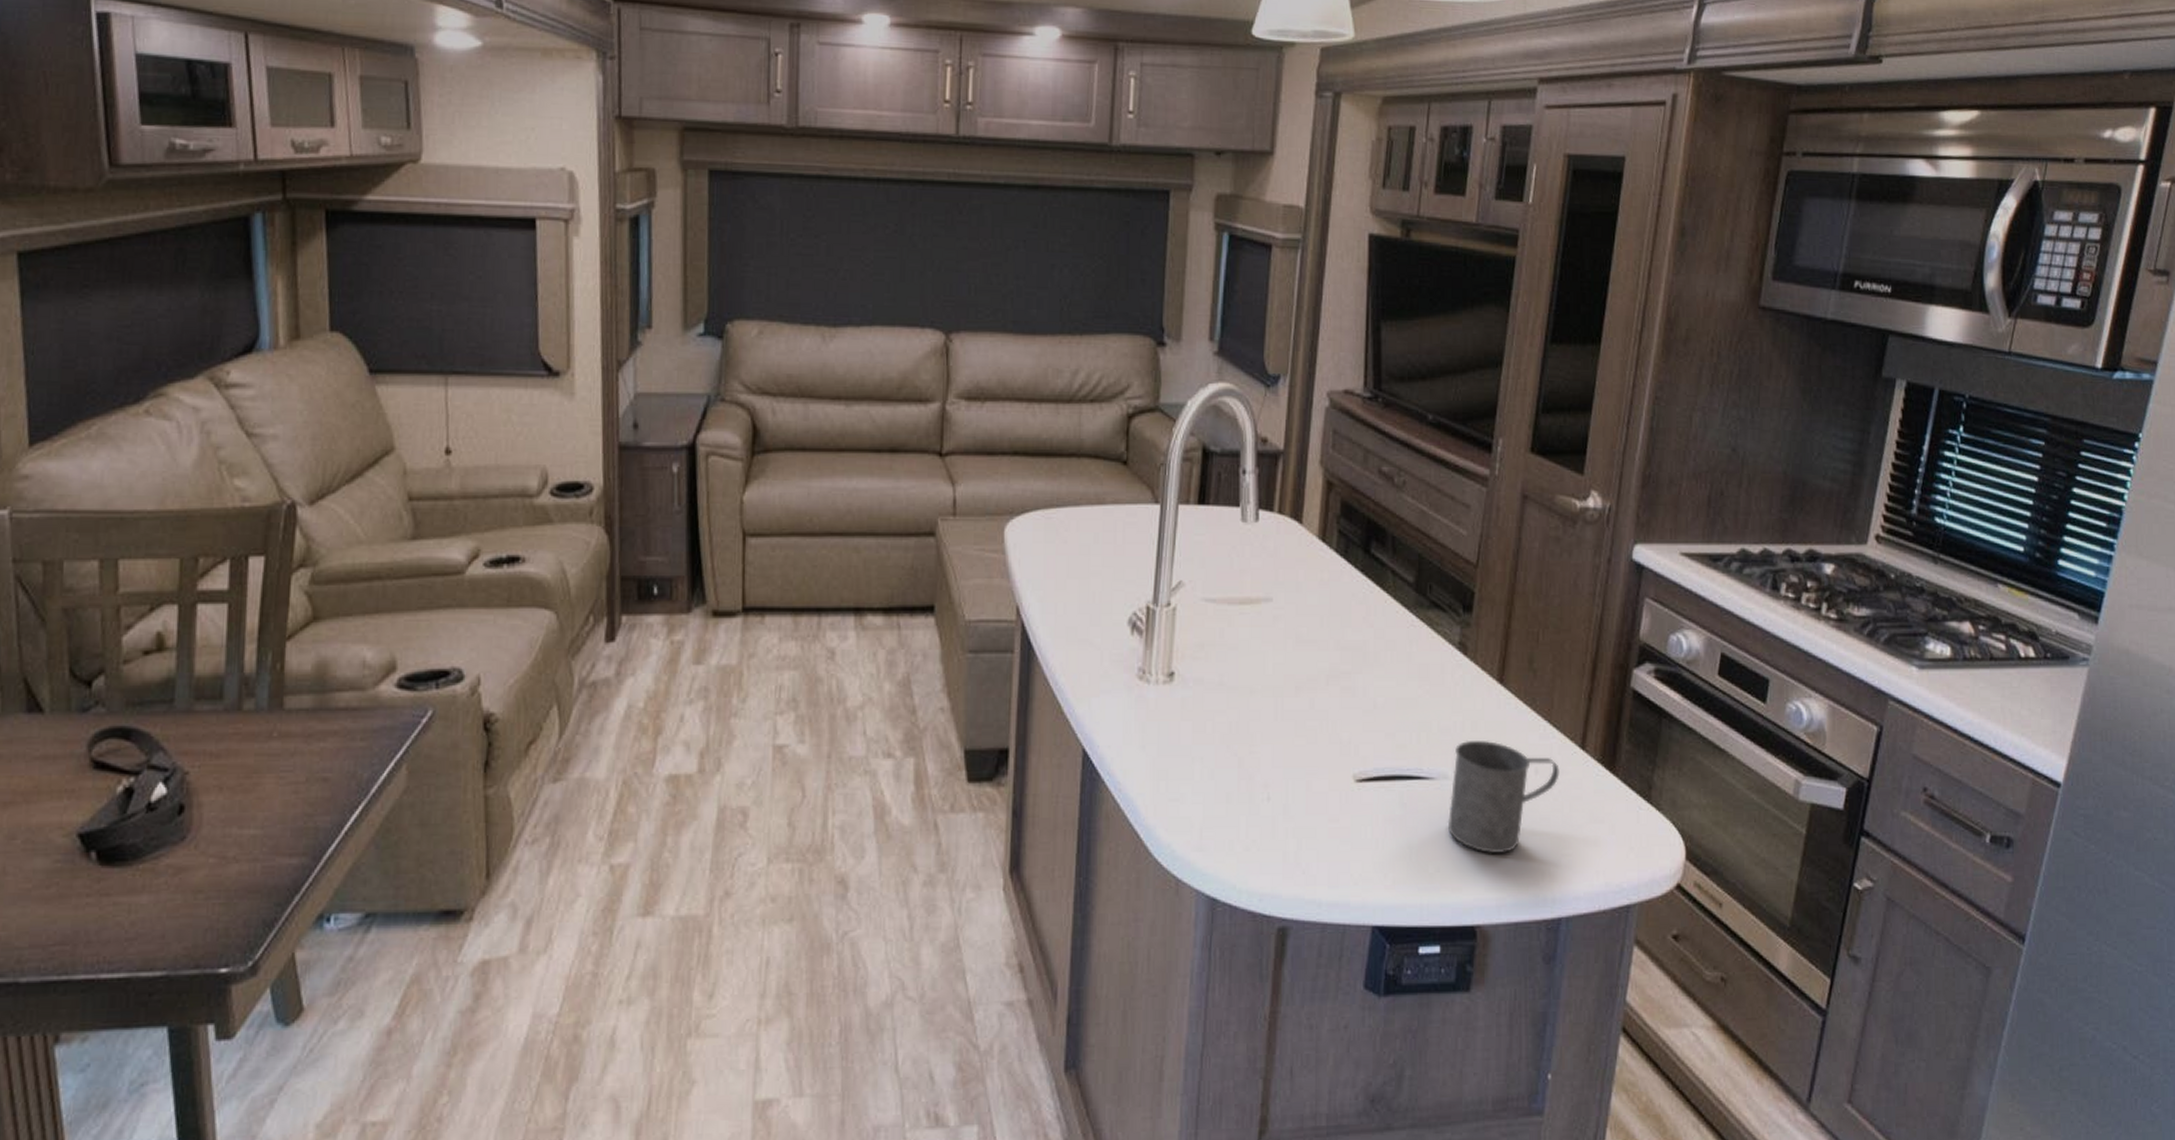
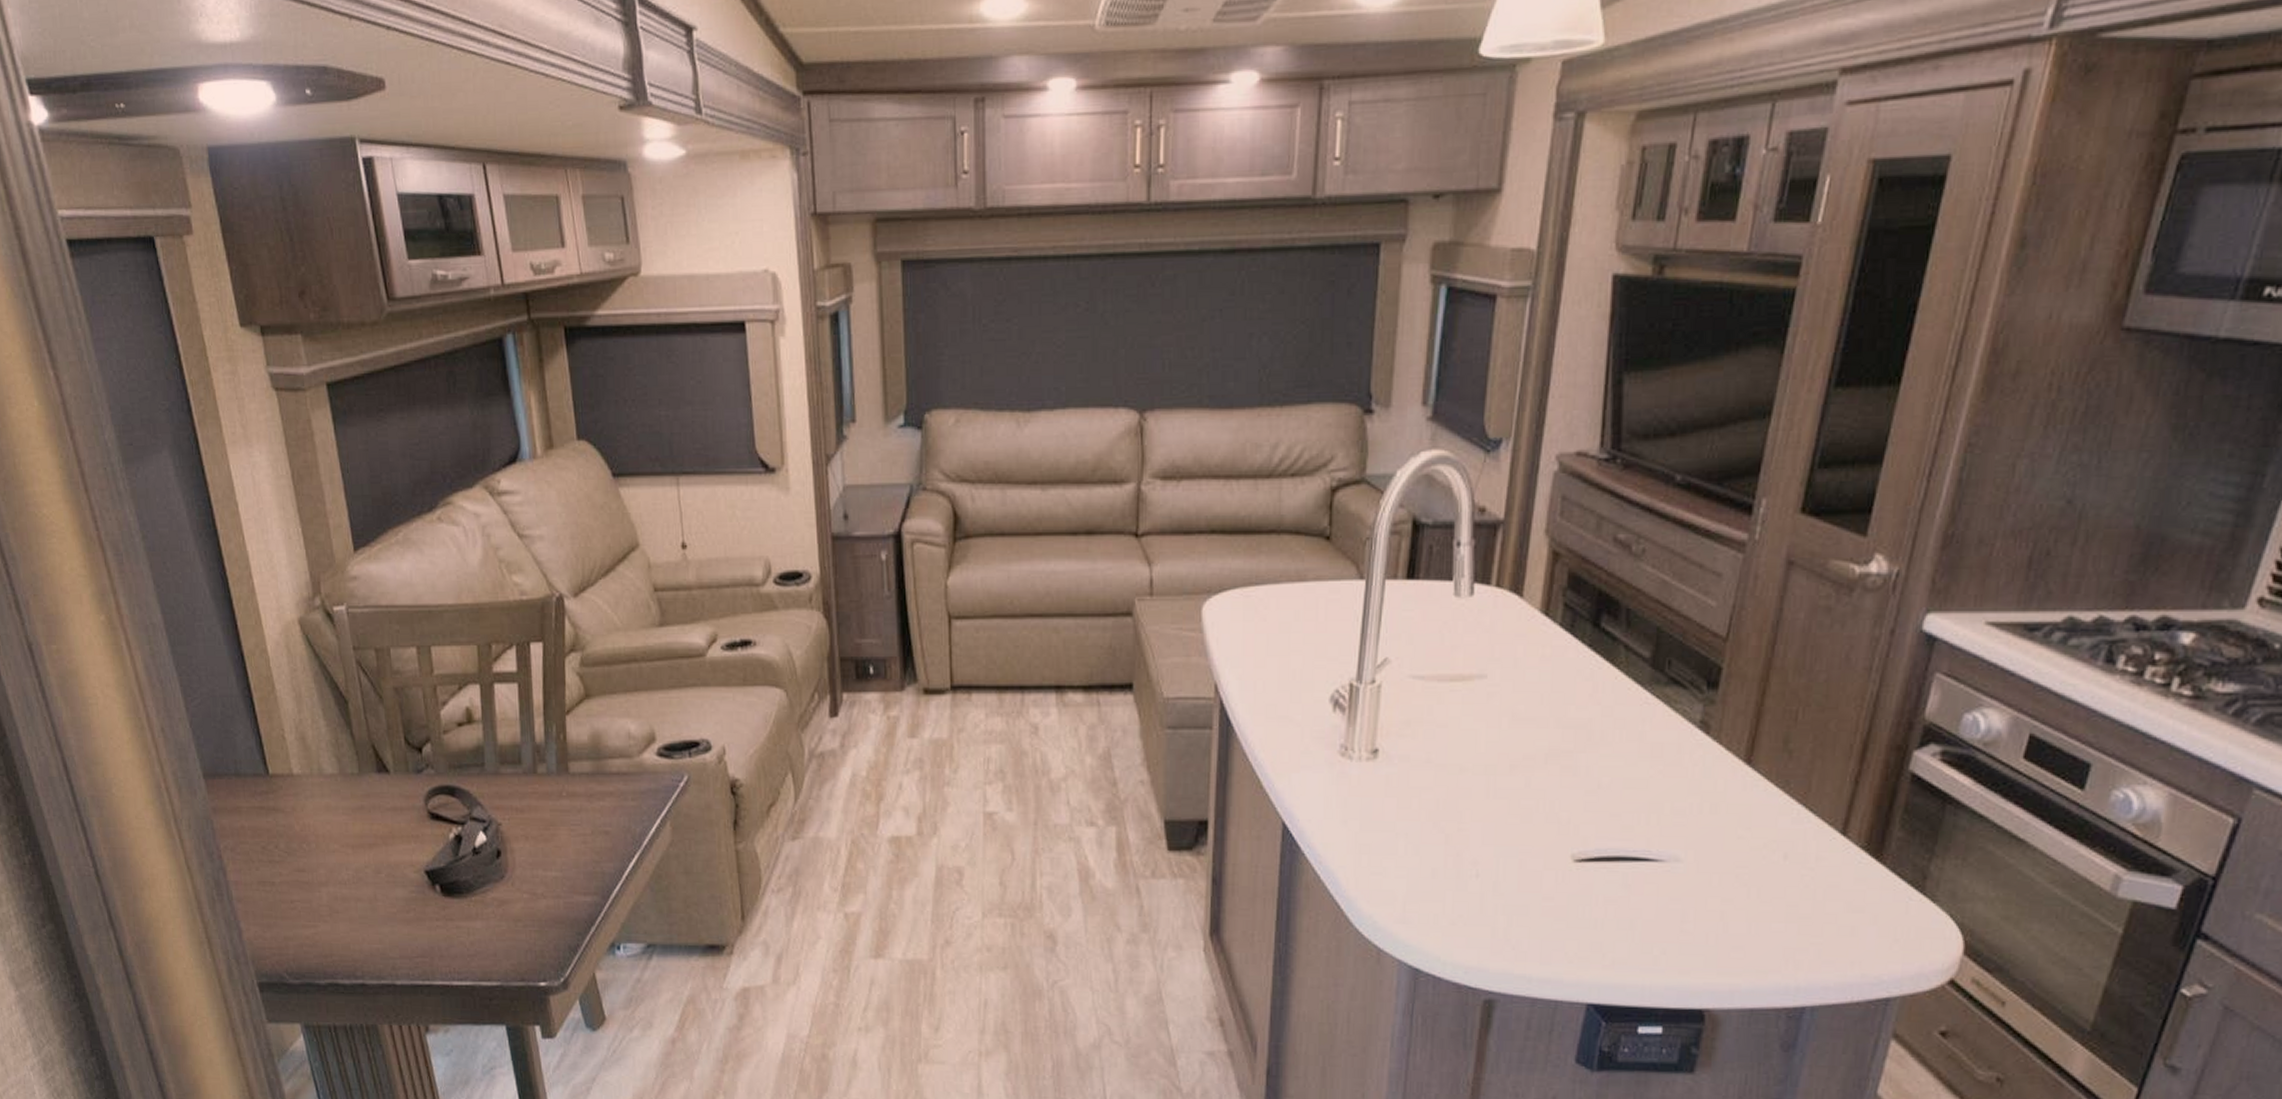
mug: present [1447,741,1560,854] -> none [1677,824,1814,939]

